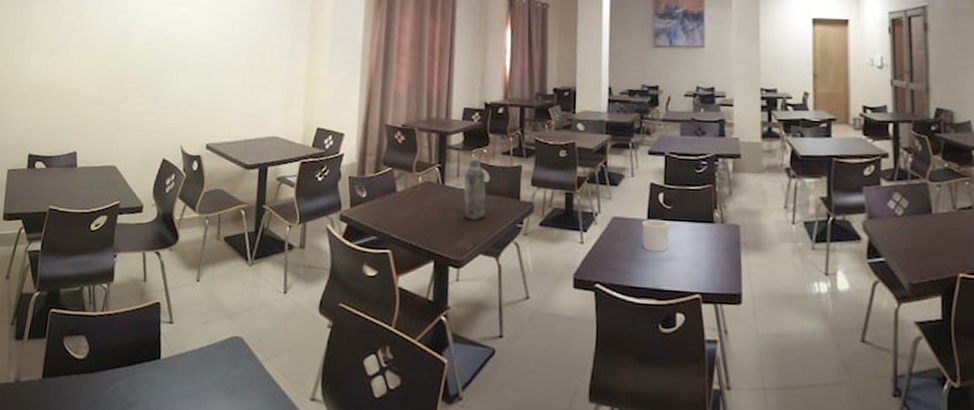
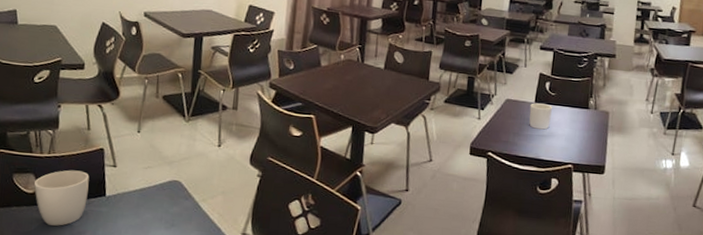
cup: none [85,329,144,397] -> present [33,169,90,226]
water bottle: present [463,159,486,221] -> none [379,42,400,95]

